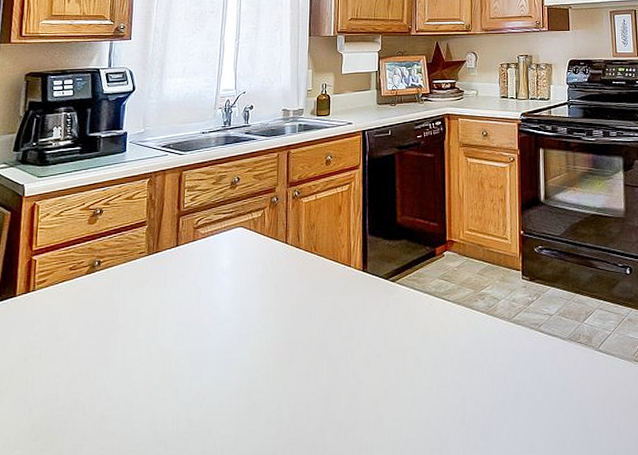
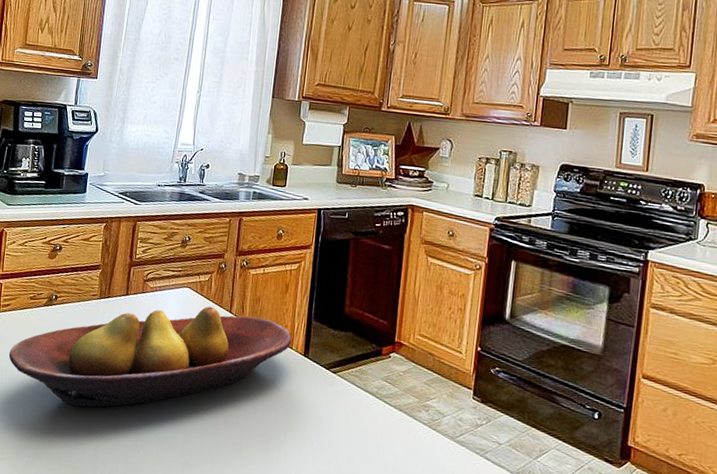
fruit bowl: none [47,241,349,372] -> present [8,306,292,407]

